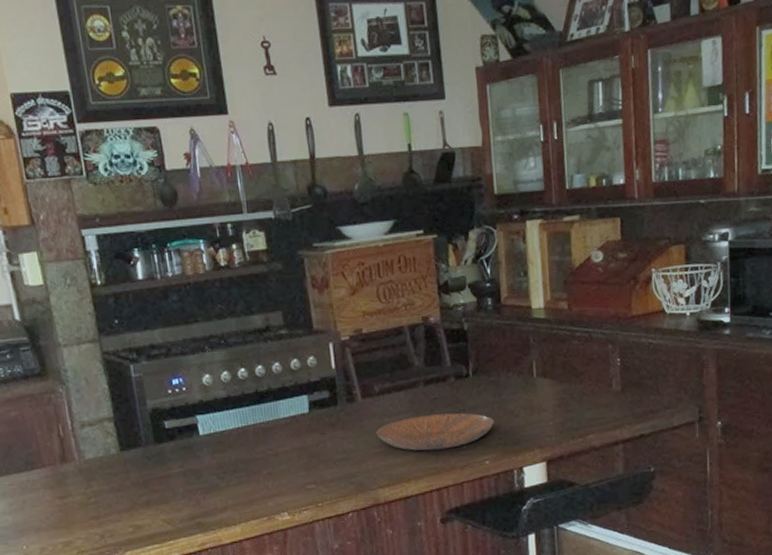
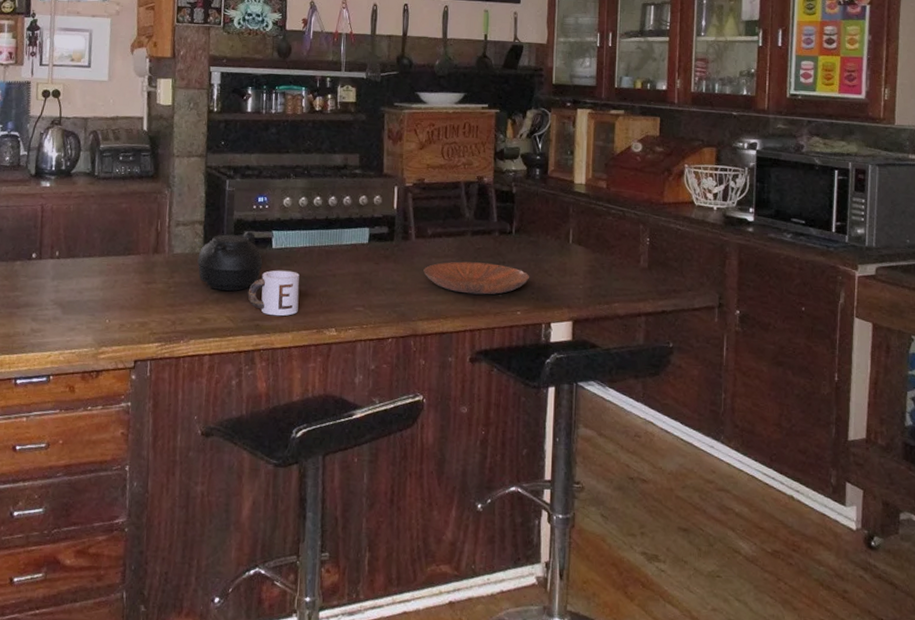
teapot: none [106,420,192,493] -> present [193,231,263,292]
mug: none [181,457,243,510] -> present [247,270,300,317]

